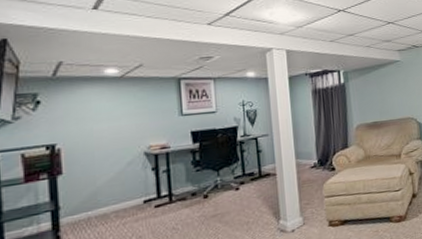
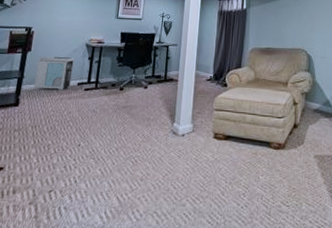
air purifier: none [76,172,134,220] -> present [33,56,75,90]

